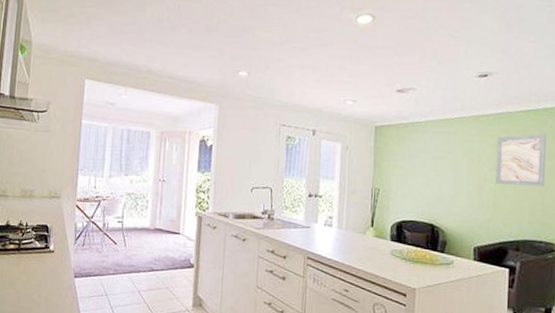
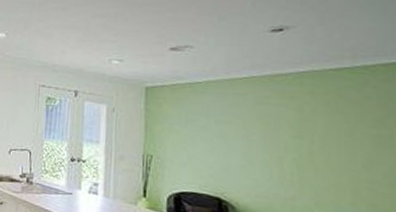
wall art: present [495,134,546,187] -> none [299,96,371,160]

